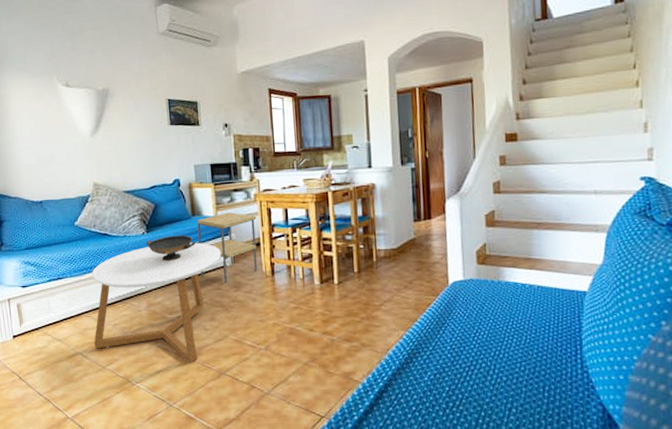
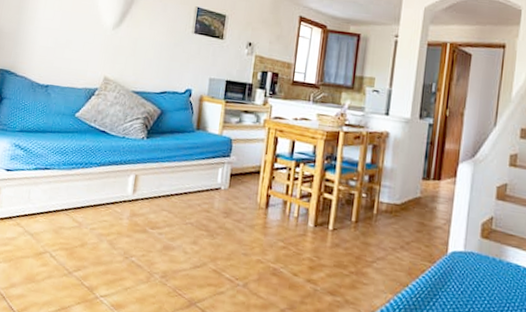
coffee table: present [91,242,222,363] -> none [66,152,219,286]
decorative bowl: present [146,235,195,261] -> none [144,145,194,173]
side table: present [197,212,258,283] -> none [192,133,262,207]

